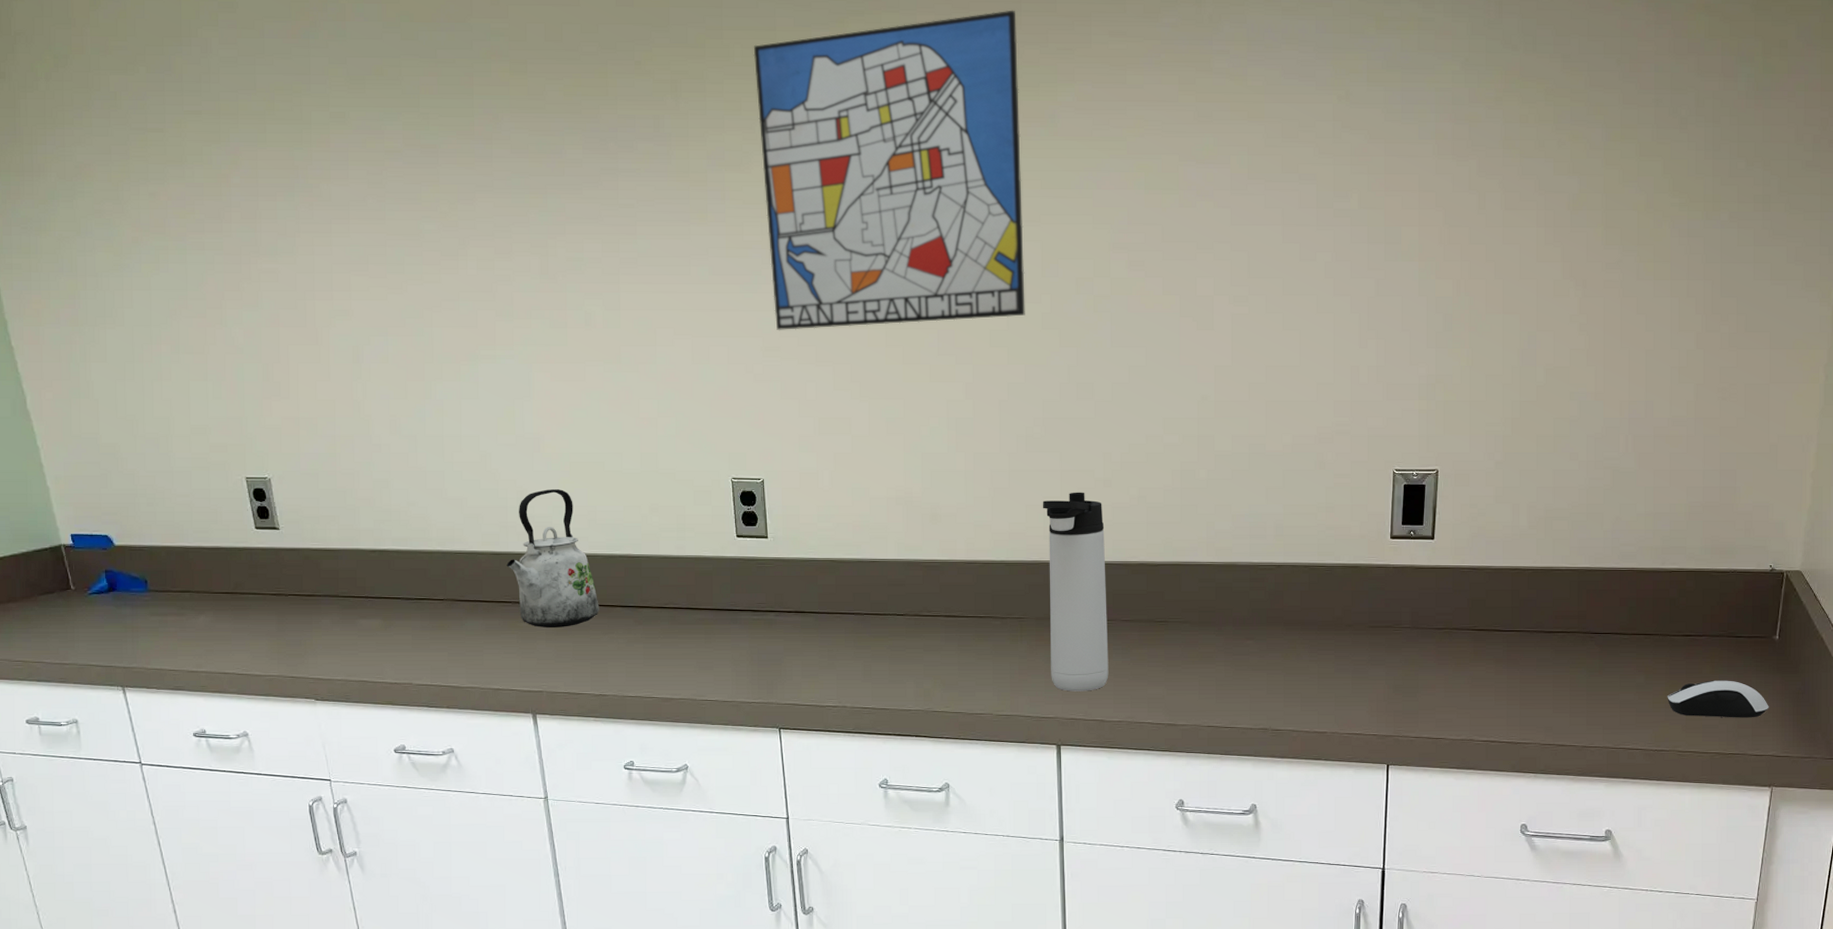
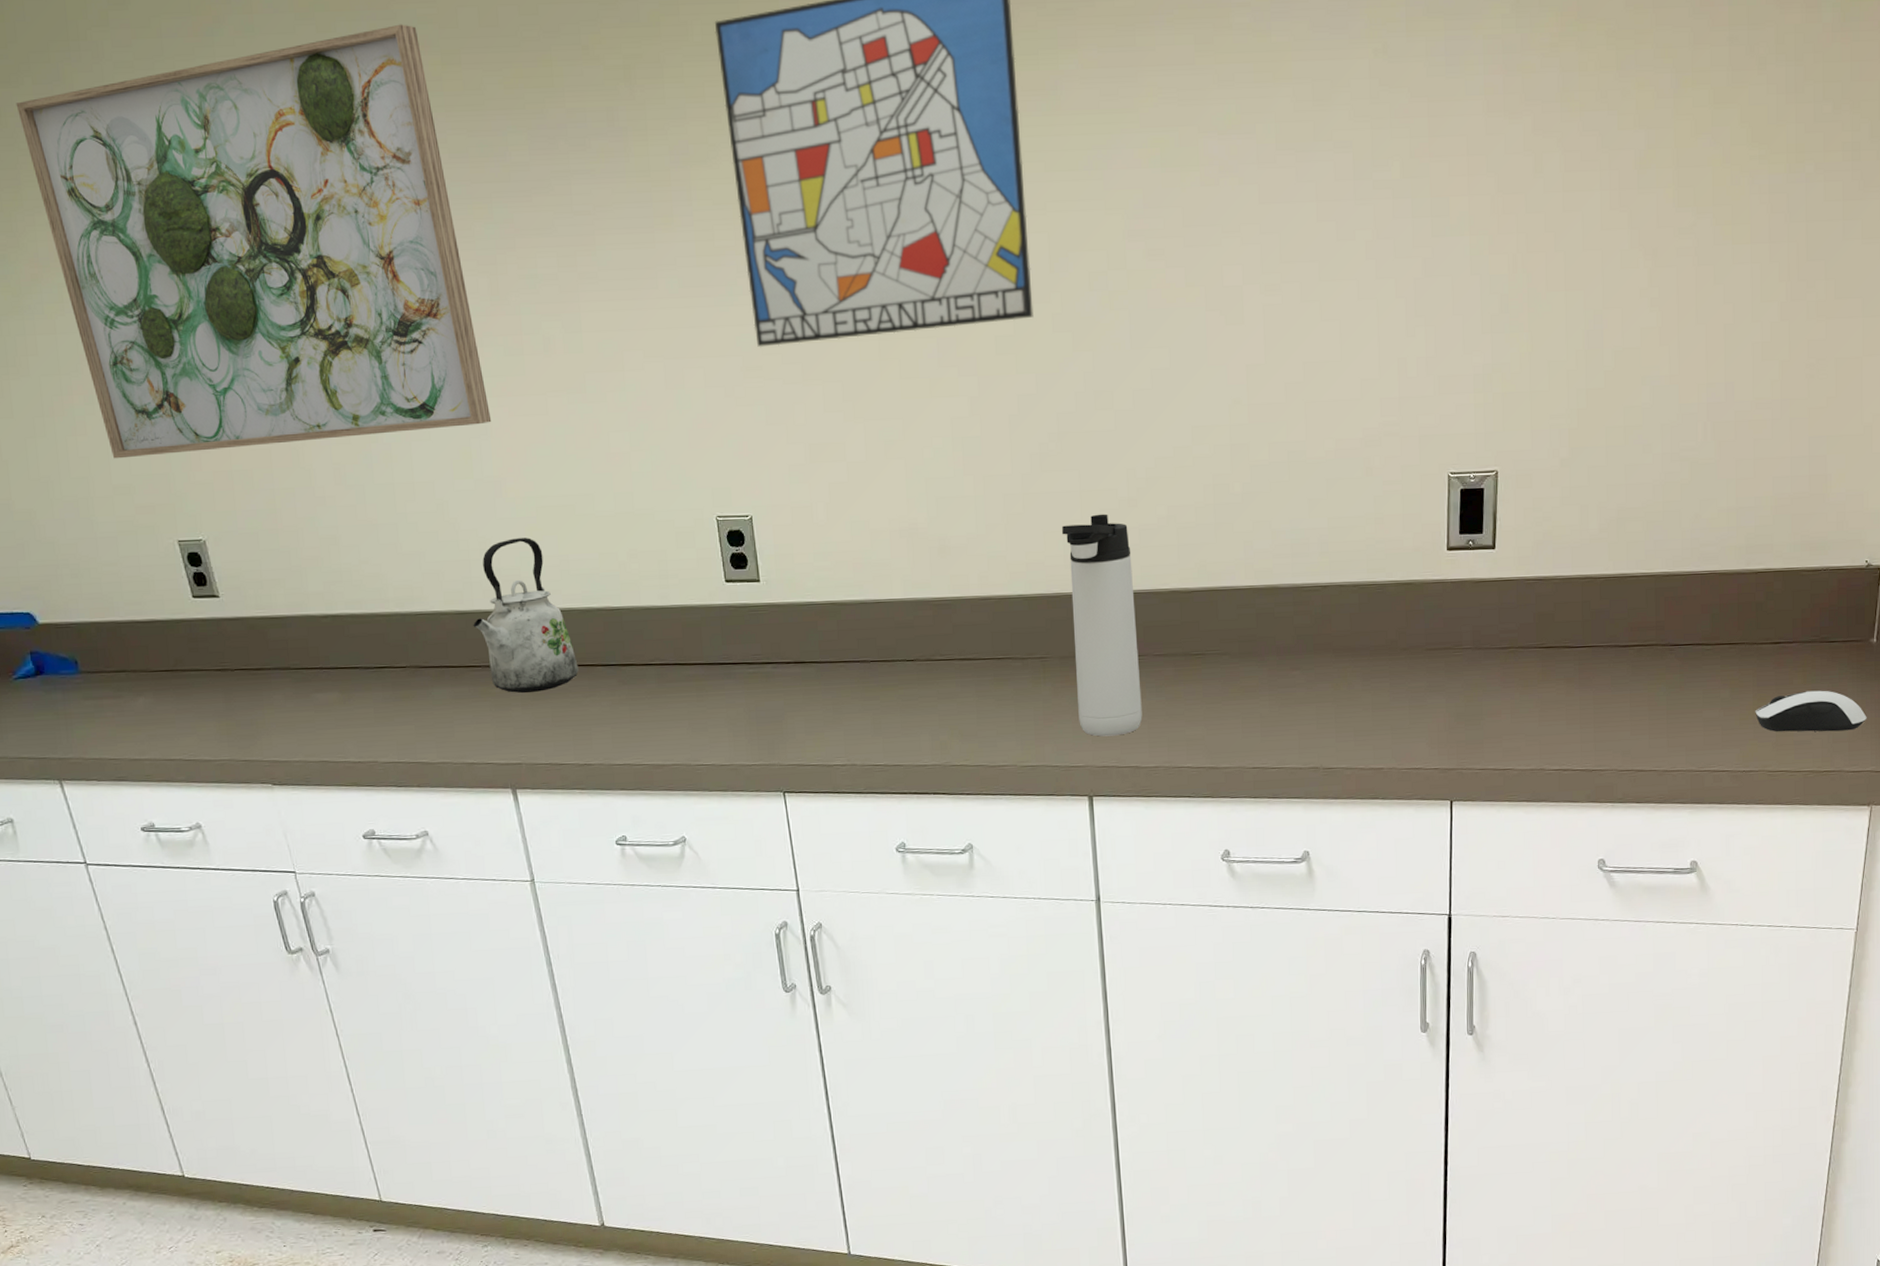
wall art: none [130,35,535,402] -> present [16,24,492,459]

